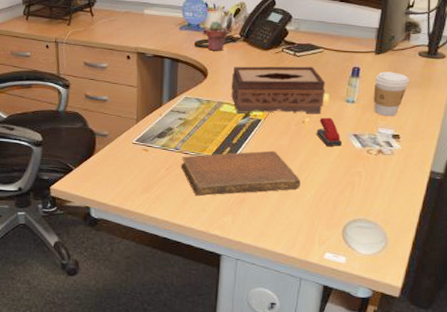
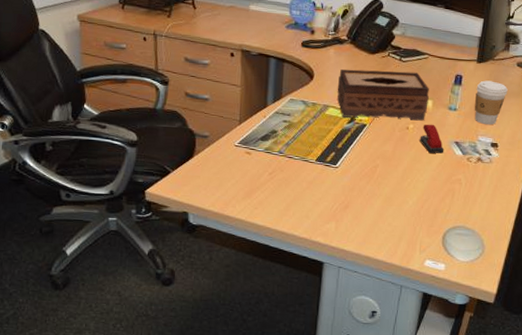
notebook: present [181,150,300,196] -> none [284,156,403,202]
potted succulent: present [205,21,228,51] -> none [312,21,336,53]

